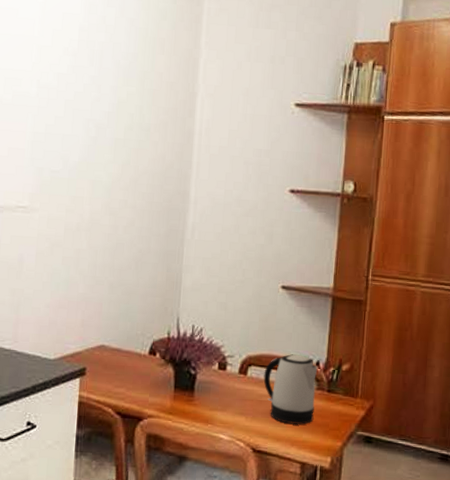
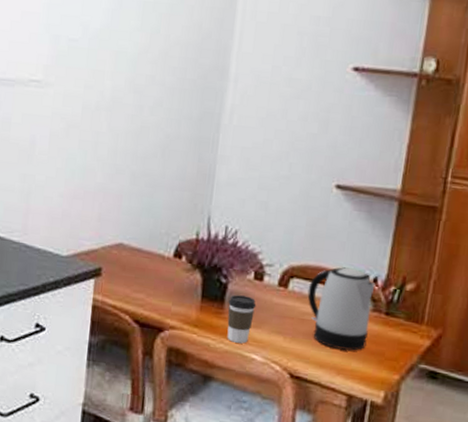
coffee cup: none [197,384,221,426] -> present [227,295,256,344]

